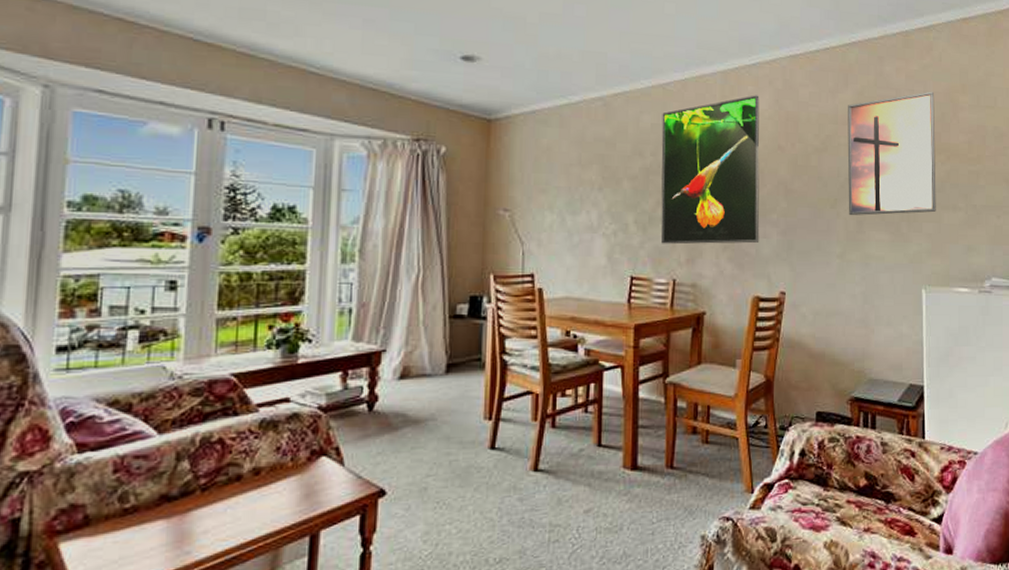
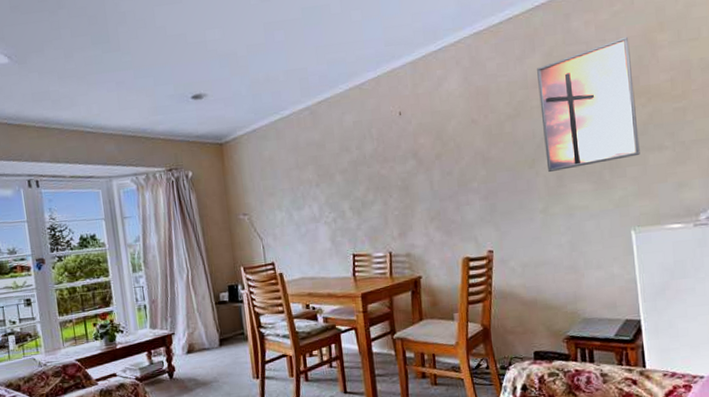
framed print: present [660,95,760,245] -> none [361,77,464,224]

